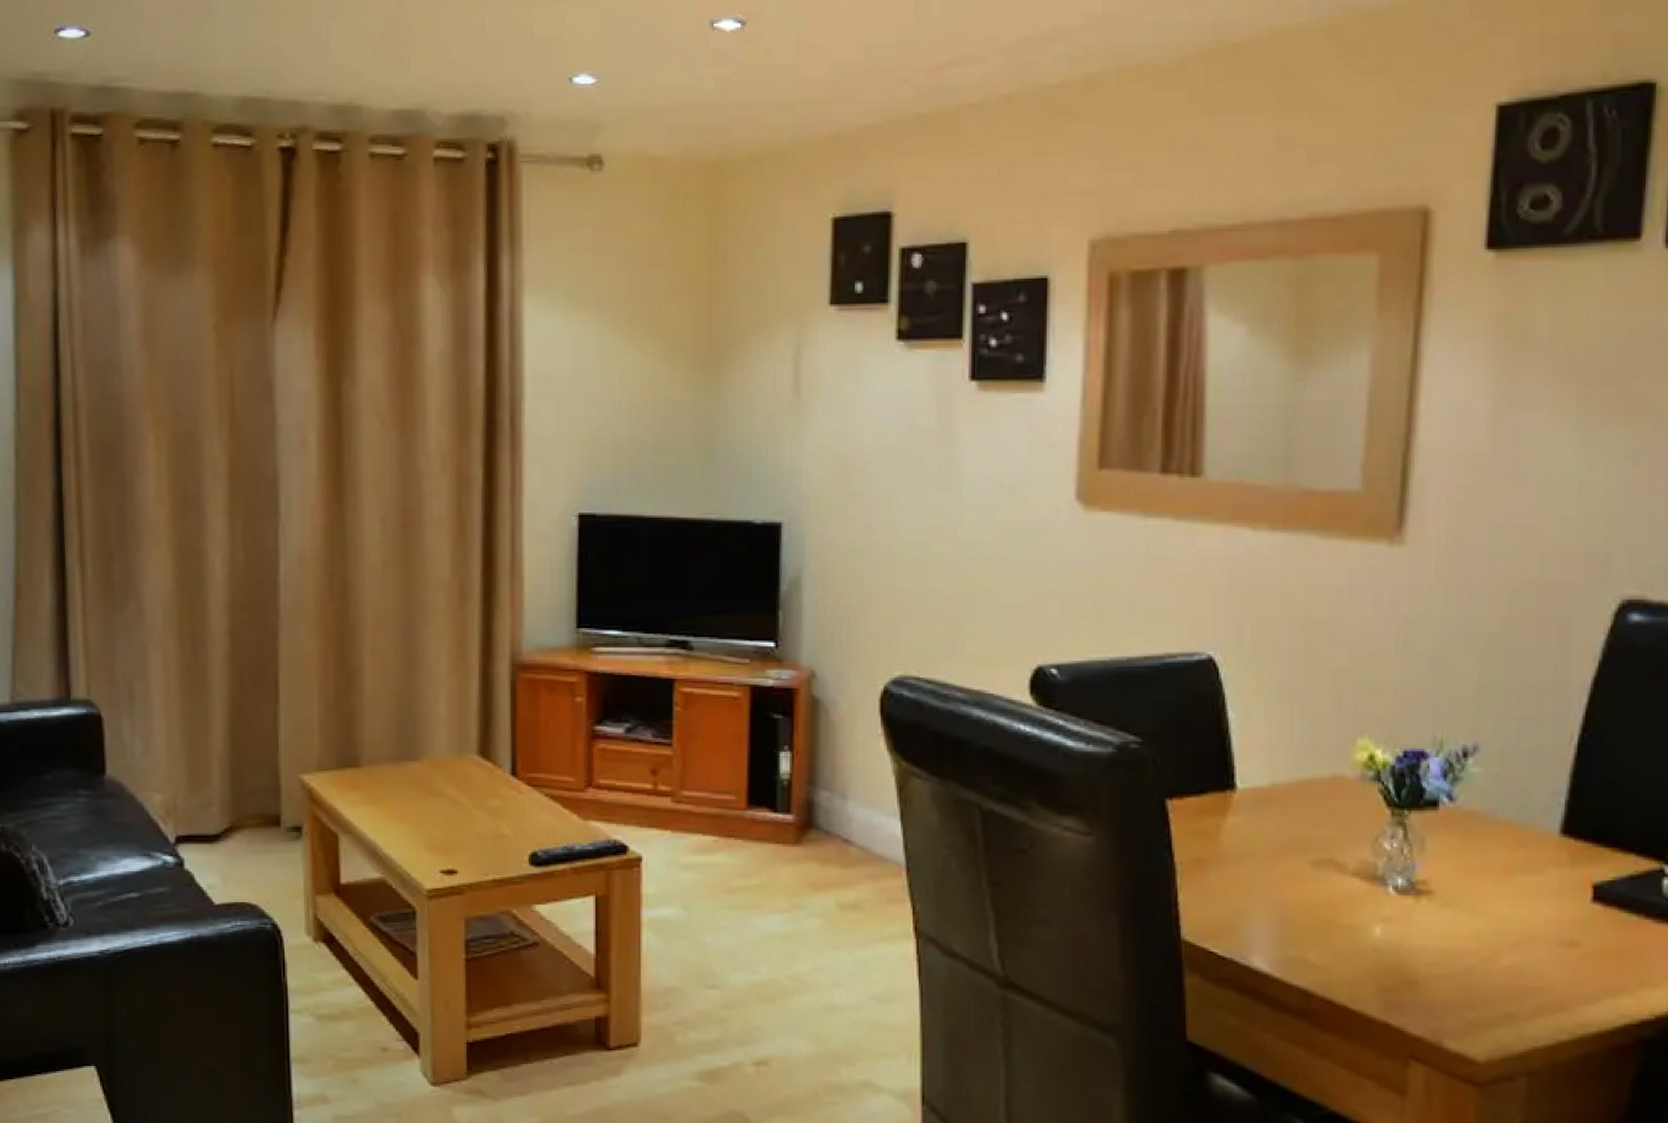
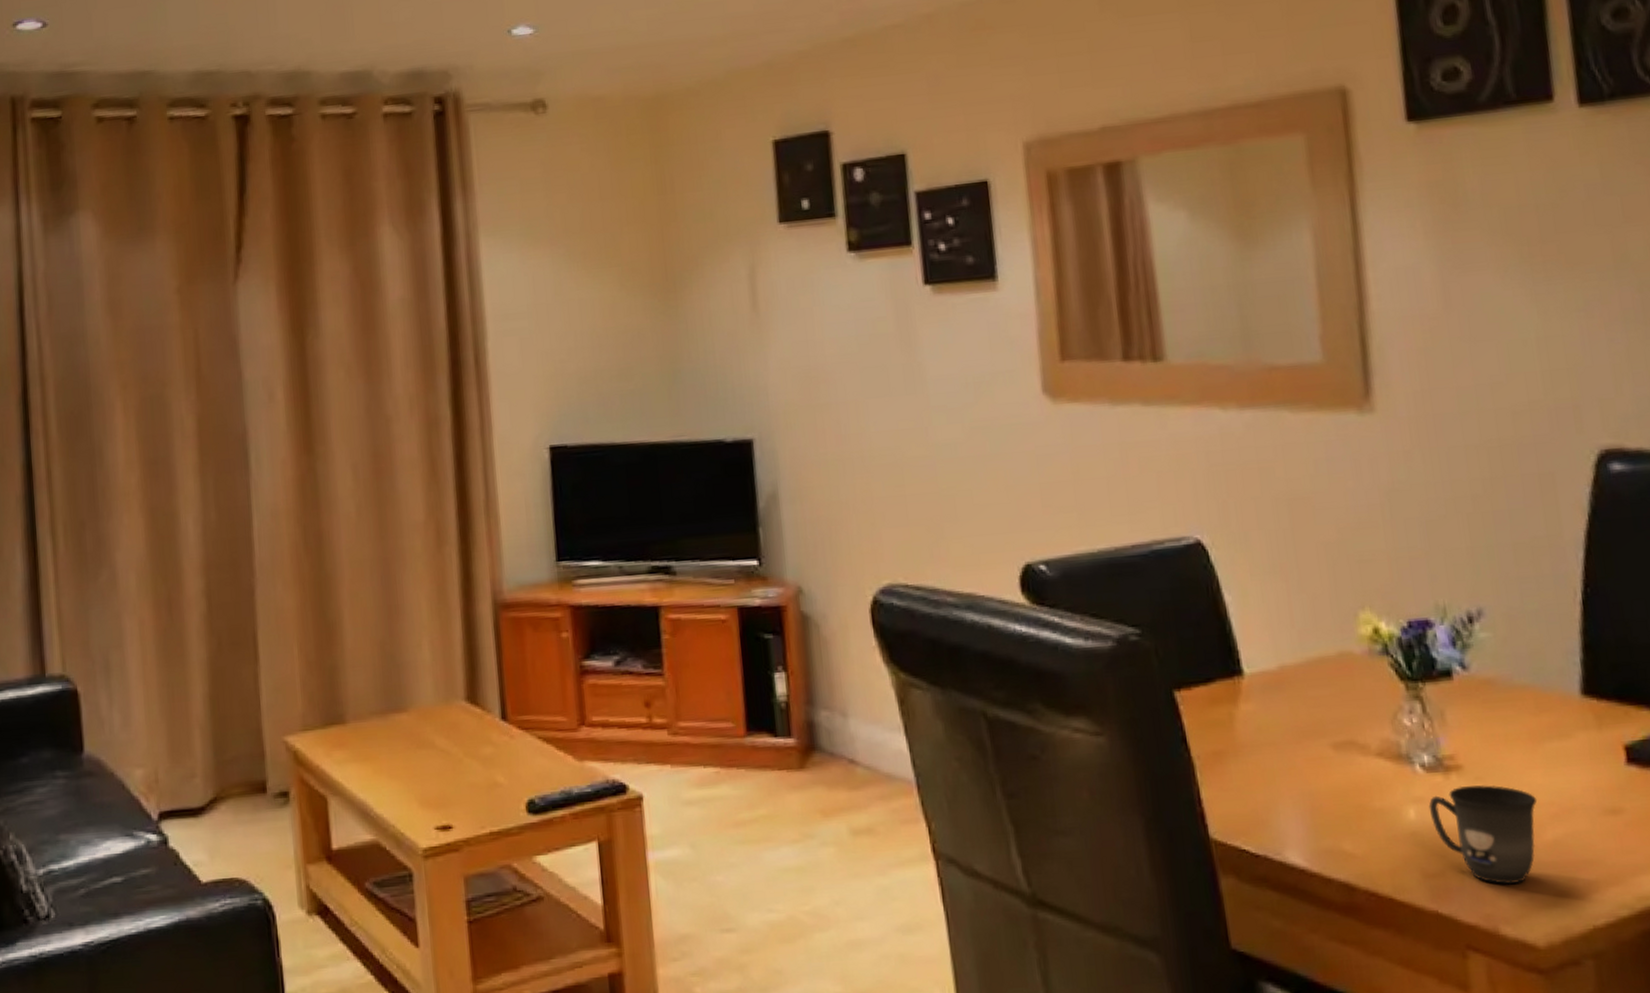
mug: none [1395,909,1500,1004] -> present [1428,785,1538,885]

